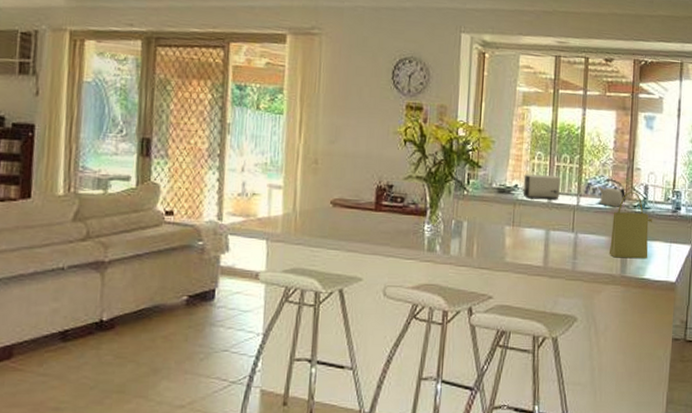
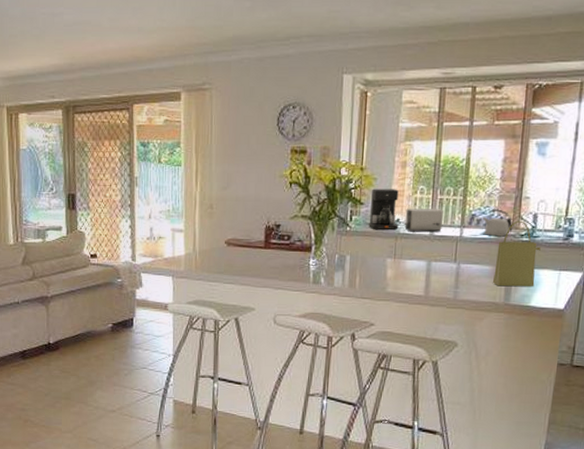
coffee maker: none [486,152,517,196] -> present [368,189,399,230]

